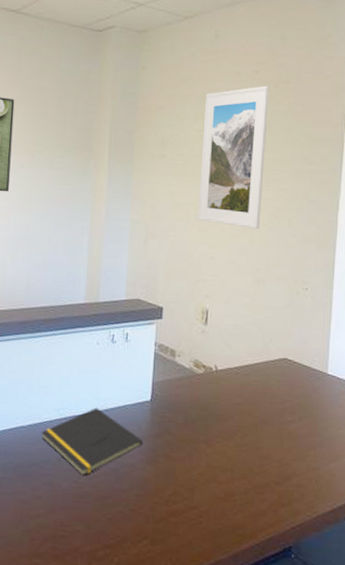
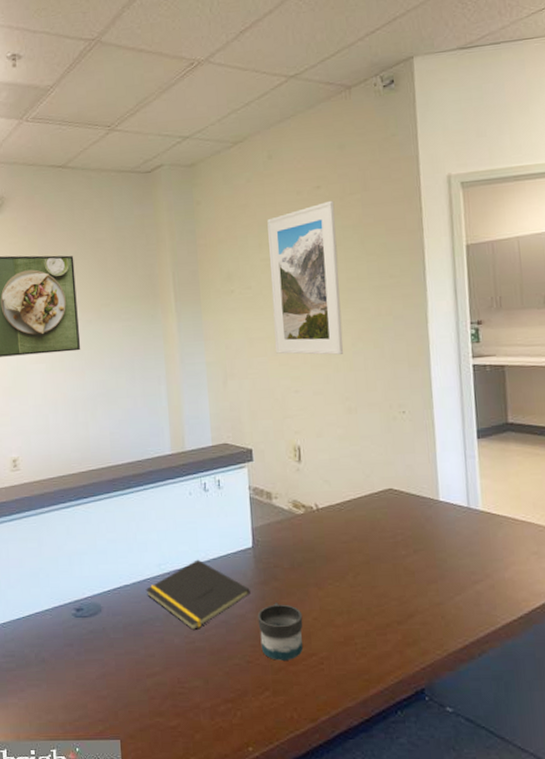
mug: none [146,455,189,511] -> present [257,603,303,661]

